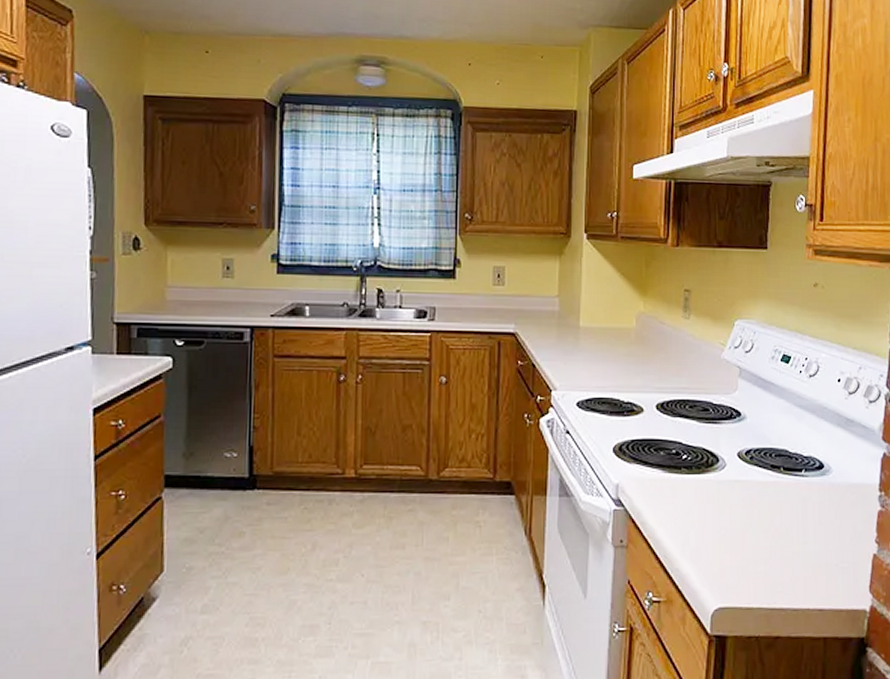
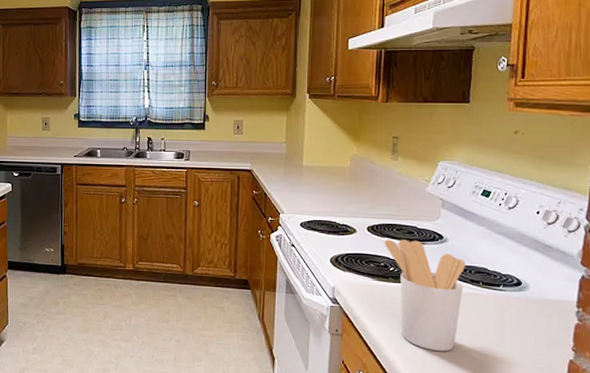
utensil holder: none [675,419,766,558] -> present [384,239,466,352]

